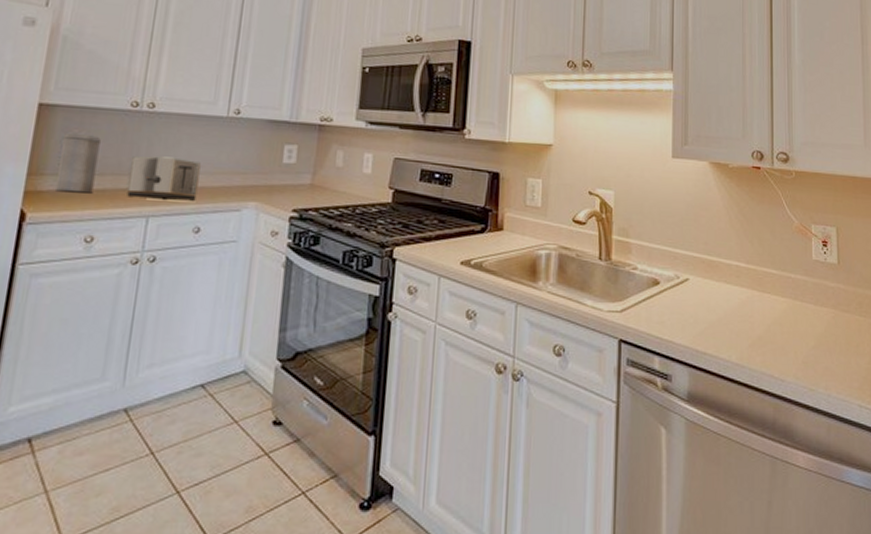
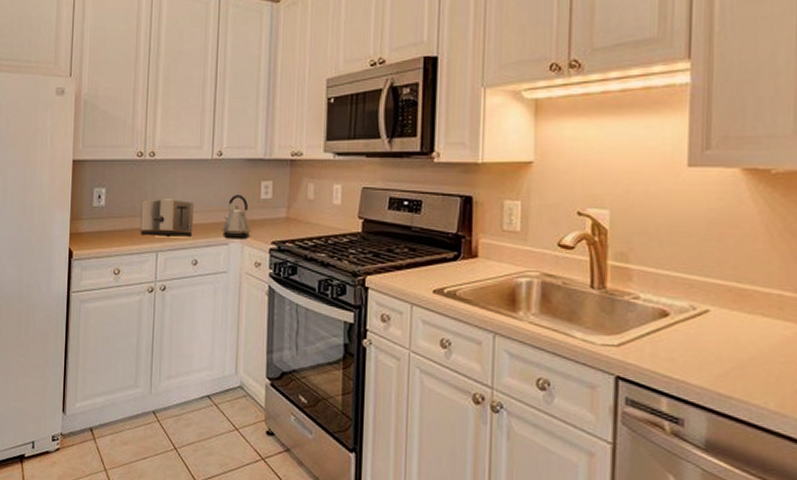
canister: present [56,132,101,195] -> none [91,183,118,235]
kettle: none [233,156,269,206] -> present [221,194,251,240]

